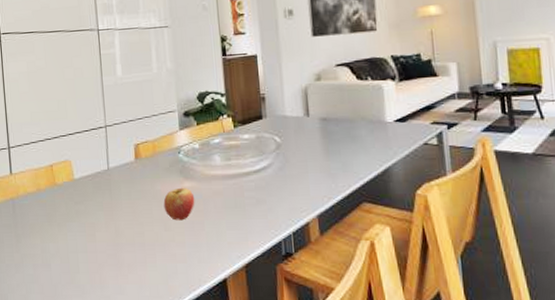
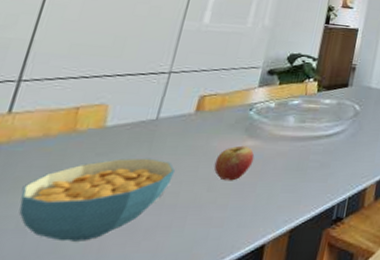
cereal bowl: none [37,203,135,274] -> present [19,158,175,242]

